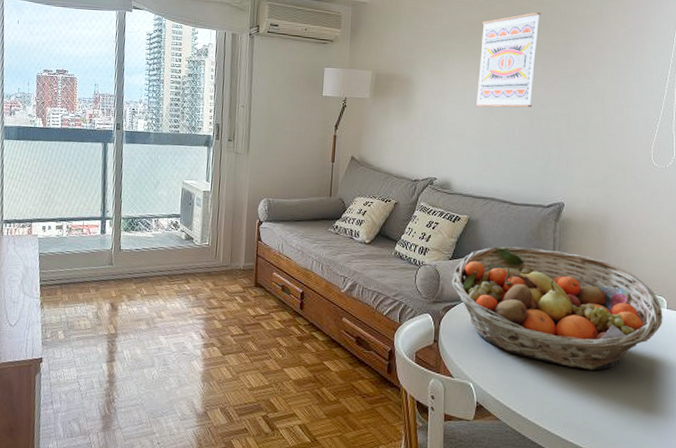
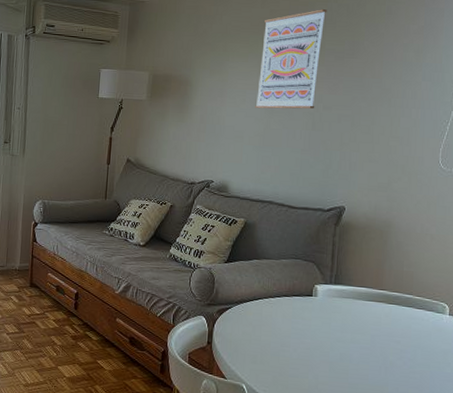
fruit basket: present [451,246,663,371] -> none [226,250,445,375]

